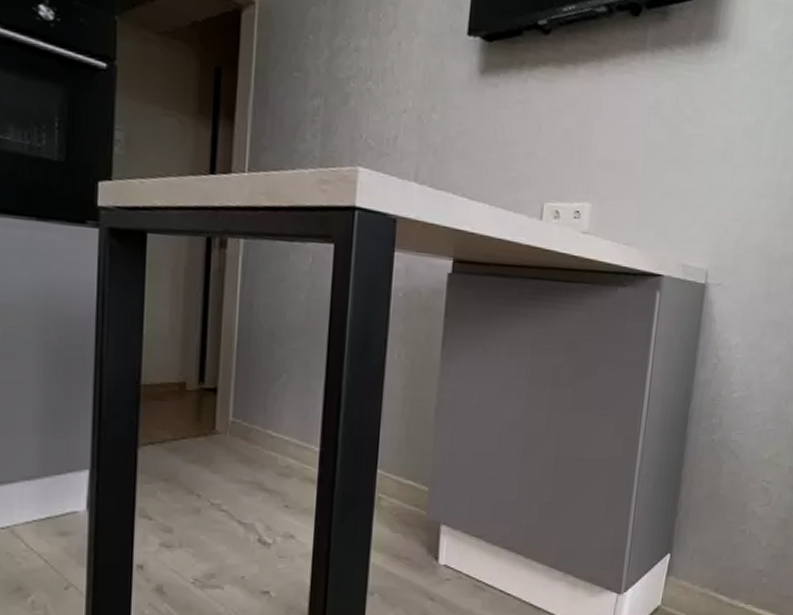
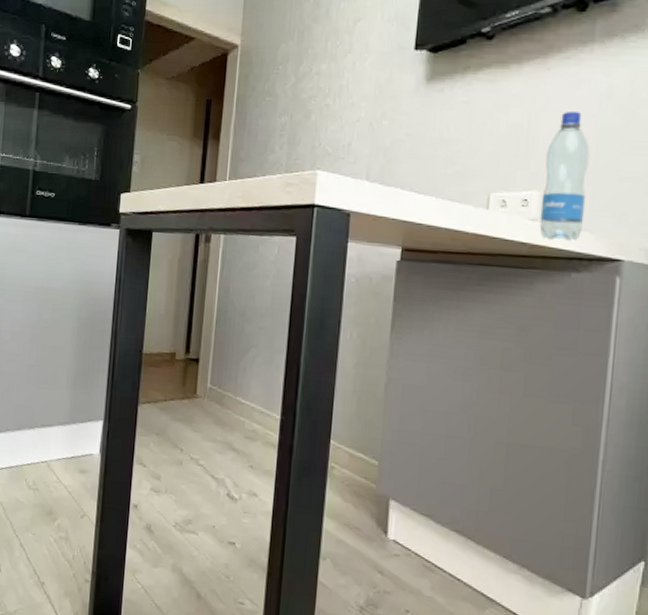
bottle: none [590,120,639,256] -> present [539,110,590,241]

